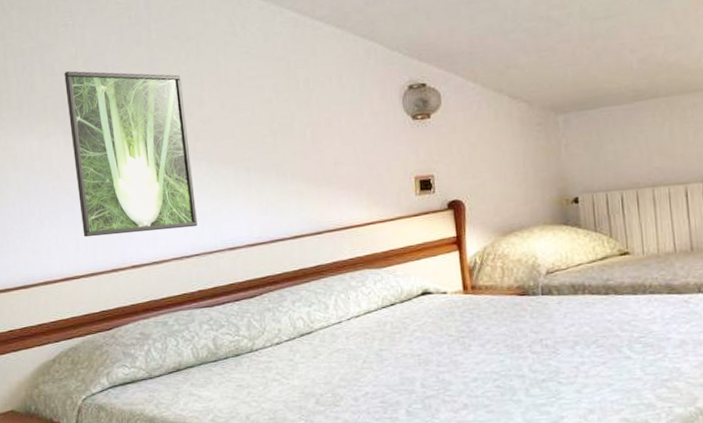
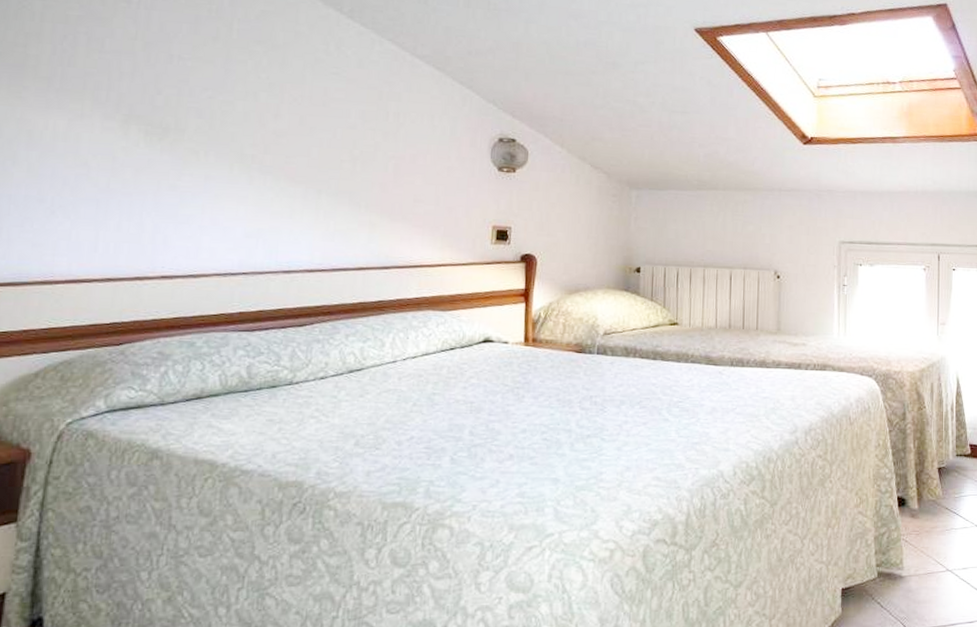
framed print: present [64,71,198,238] -> none [105,51,259,244]

